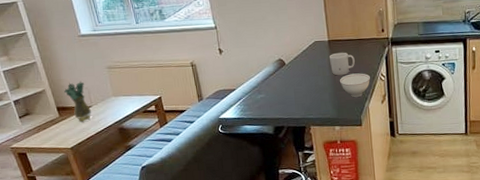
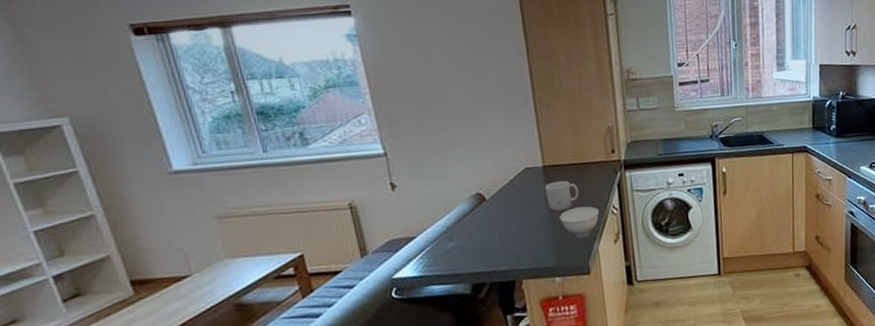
vase: present [64,81,92,121] -> none [143,238,191,299]

